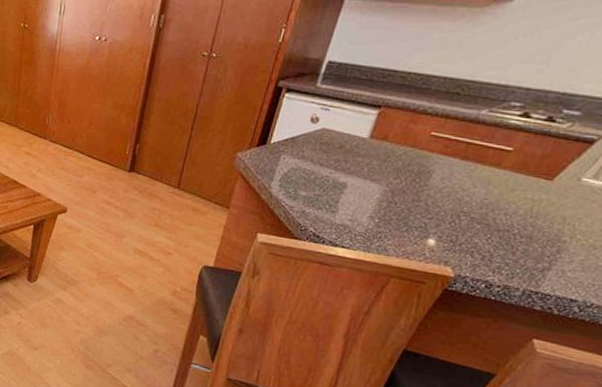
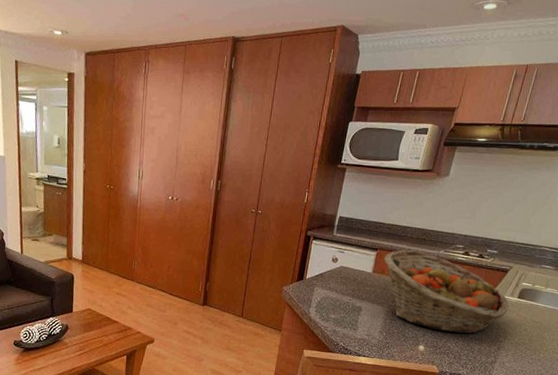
fruit basket: none [389,108,588,229] -> present [384,250,509,334]

